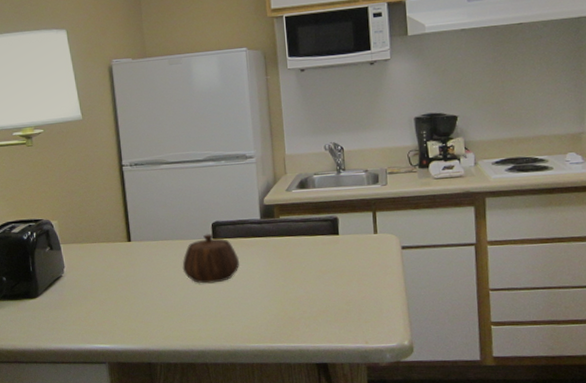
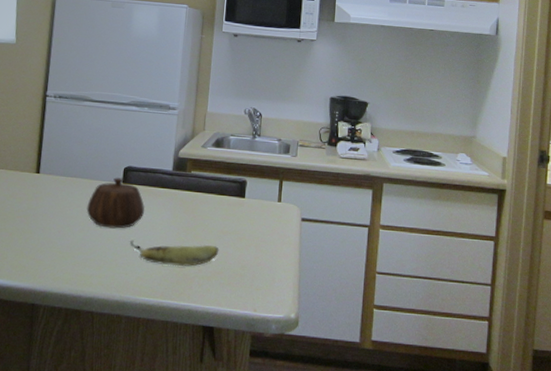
fruit: none [231,286,321,311] -> present [130,240,219,267]

